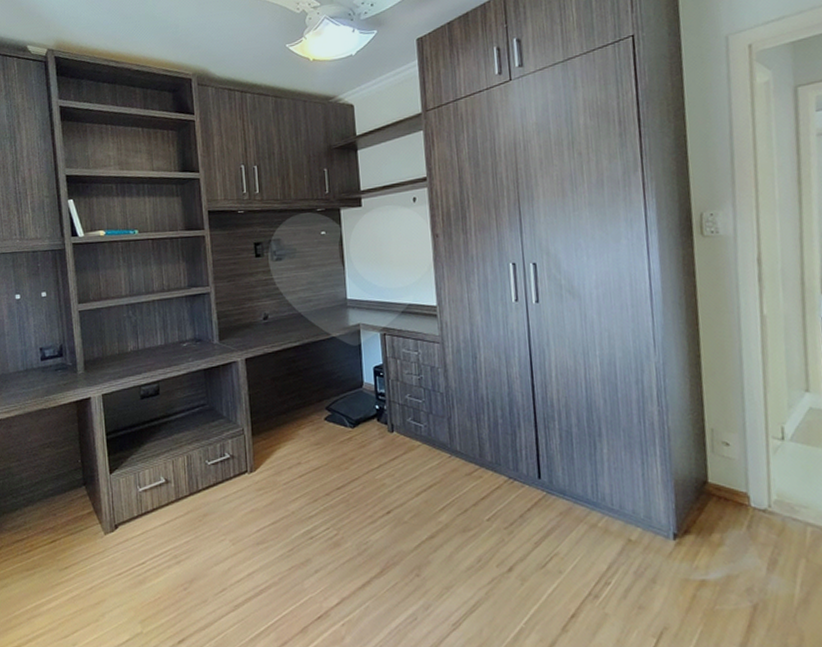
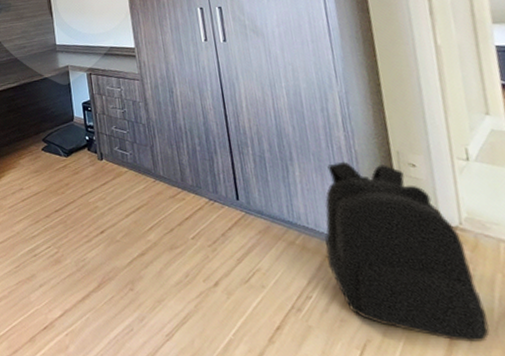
backpack: none [628,438,788,630] -> present [324,161,490,343]

